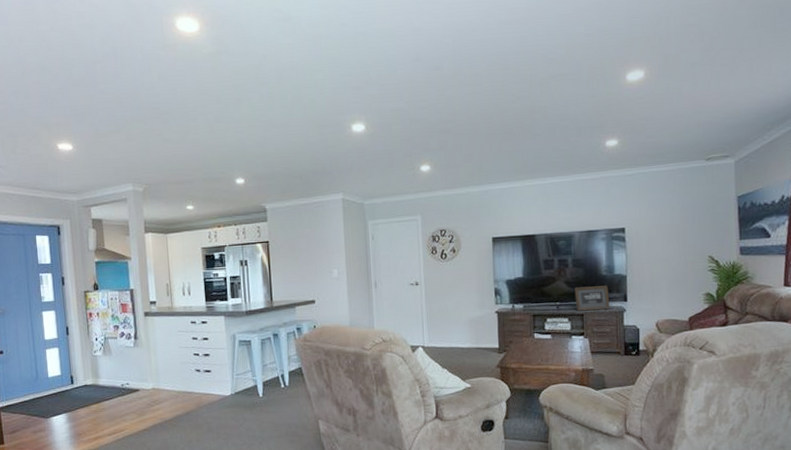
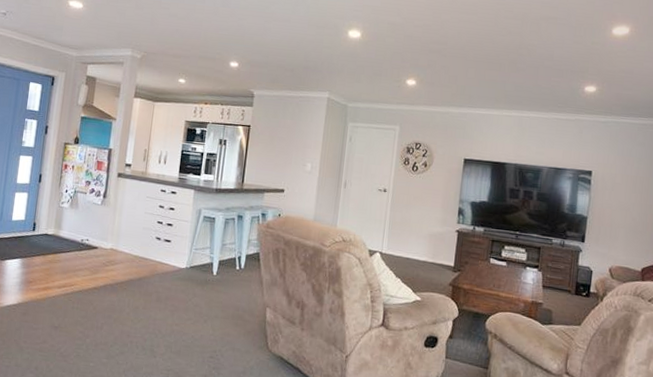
picture frame: present [574,285,610,311] -> none [534,220,568,247]

